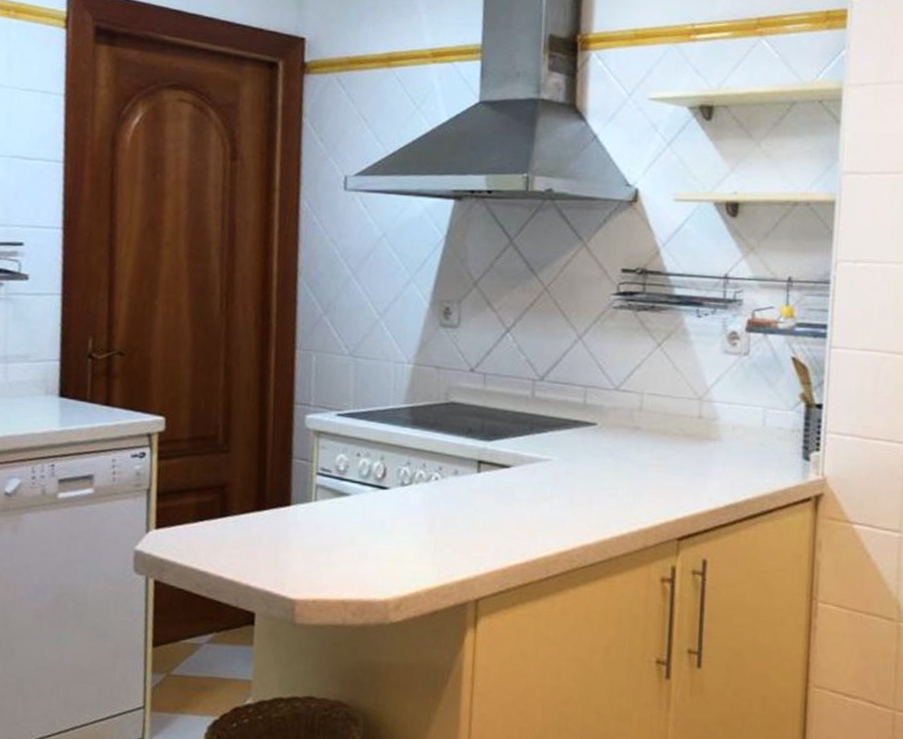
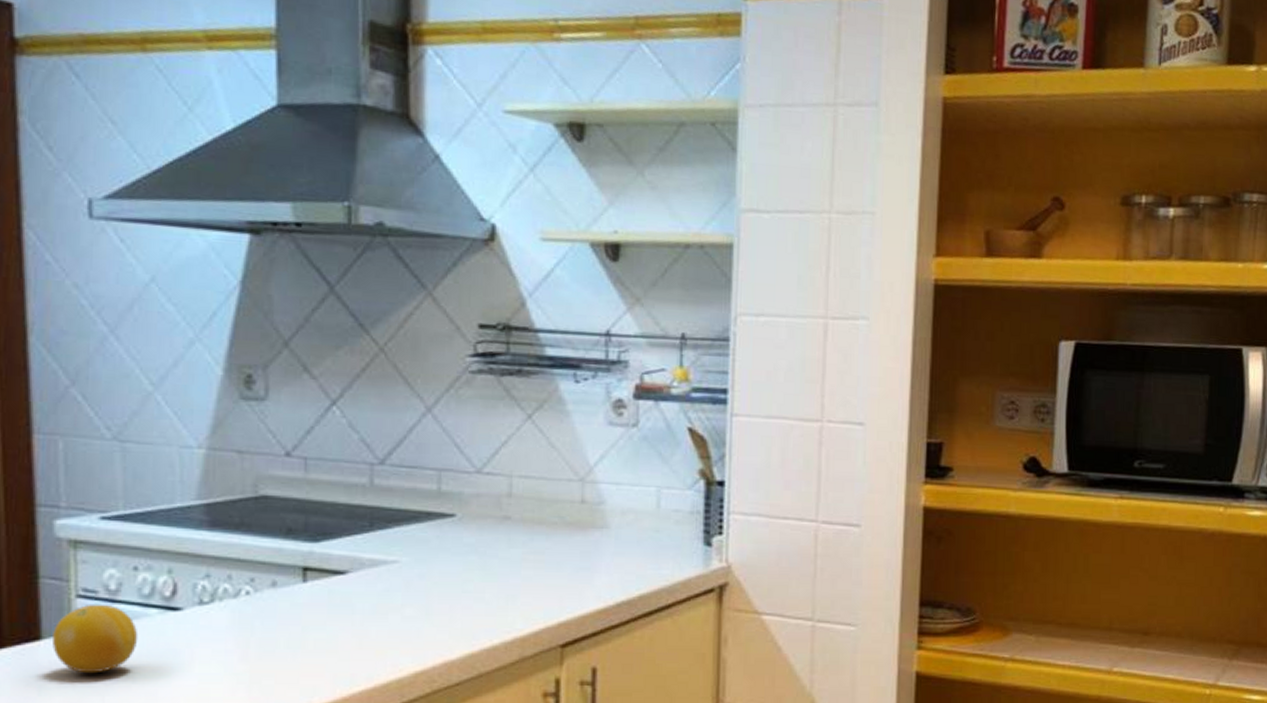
fruit: none [298,480,357,535] -> present [52,604,138,674]

